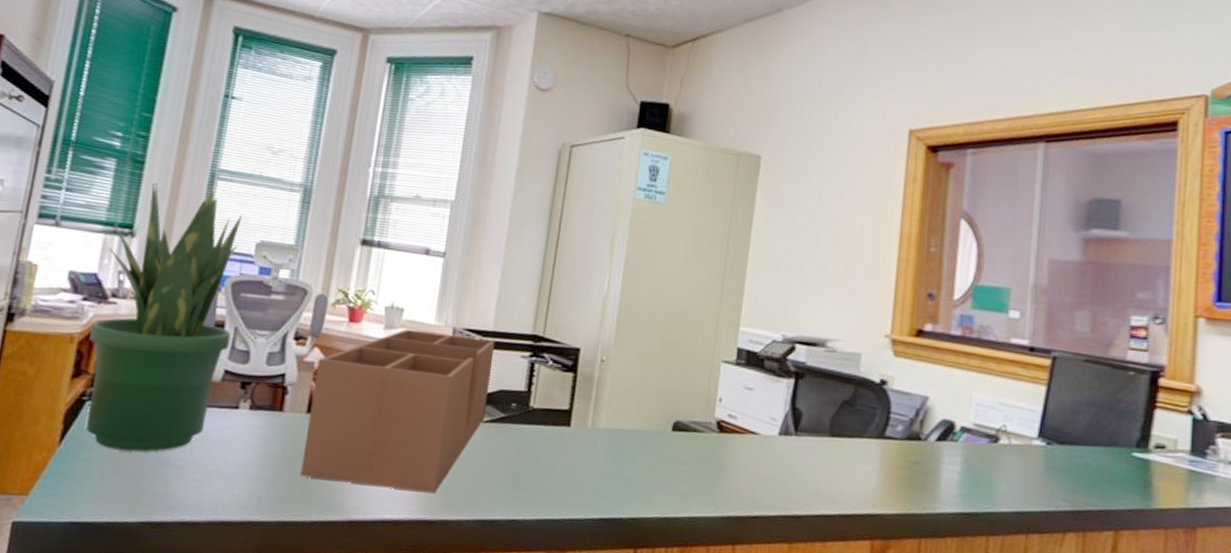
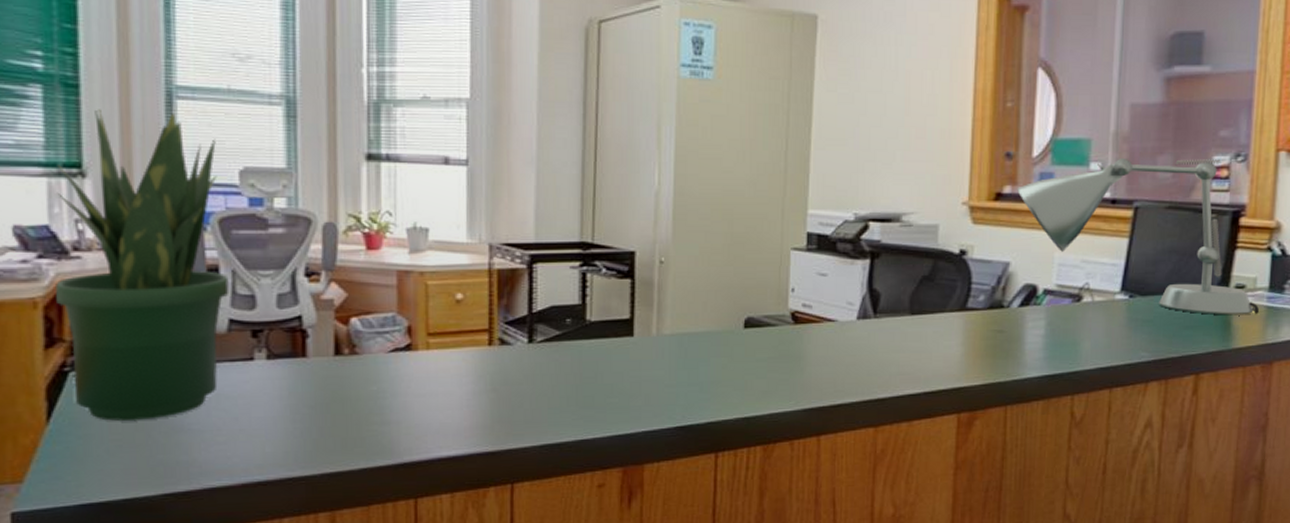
desk organizer: present [300,328,495,494] -> none [337,250,539,424]
desk lamp: none [938,309,1180,476] -> present [1017,157,1259,316]

